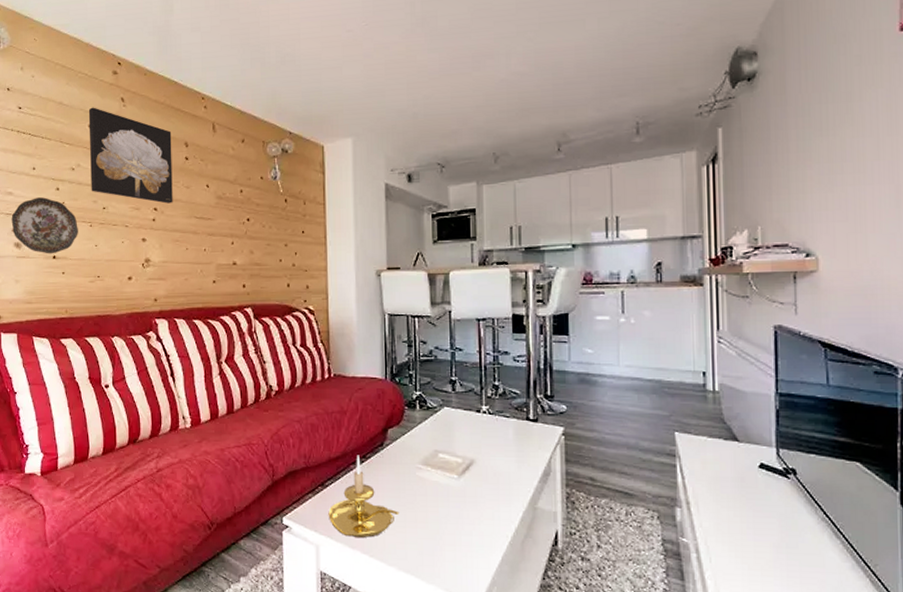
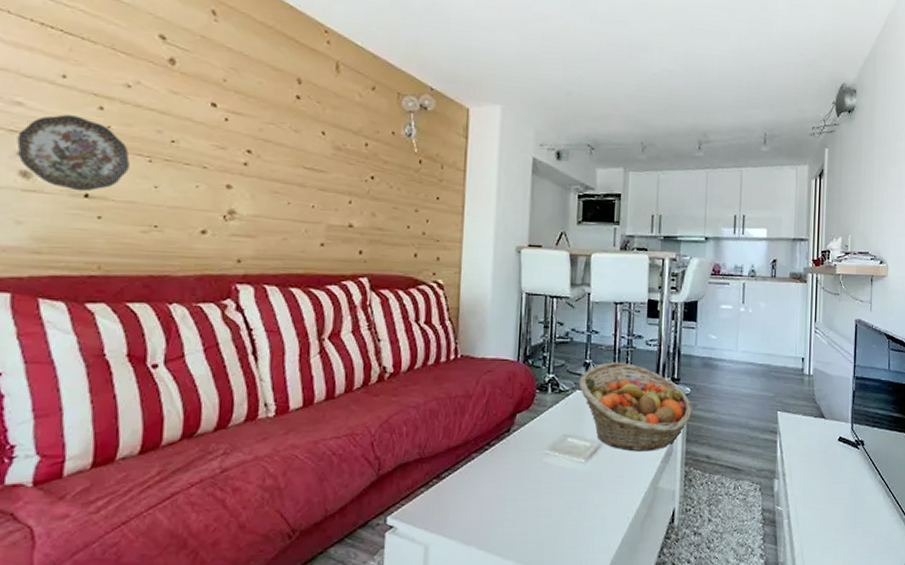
wall art: present [88,107,173,204] -> none [155,13,280,147]
candle holder: present [328,455,400,538] -> none [442,442,522,532]
fruit basket: none [446,379,571,470] -> present [578,362,693,452]

